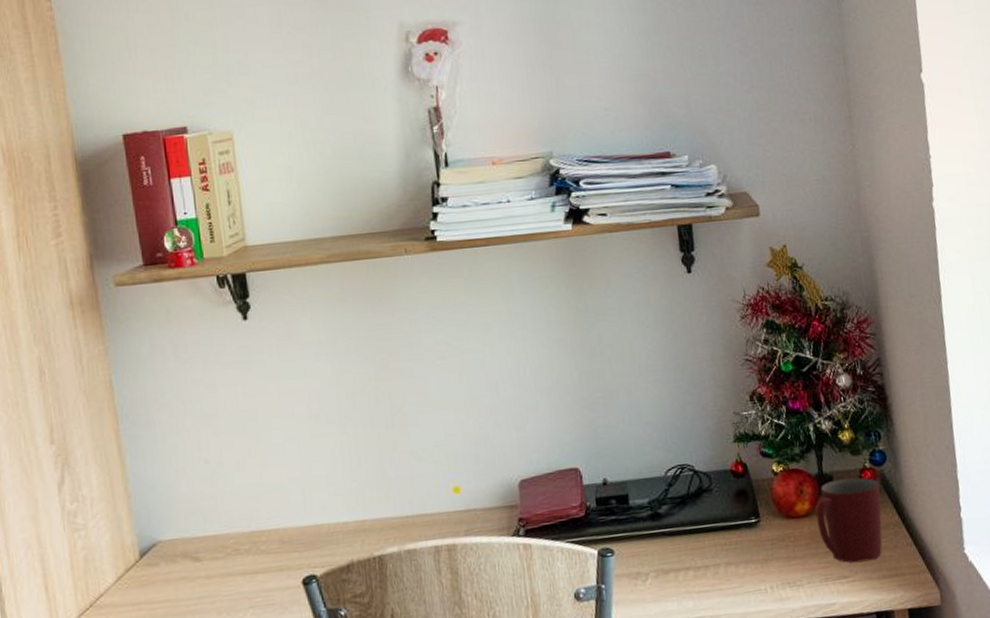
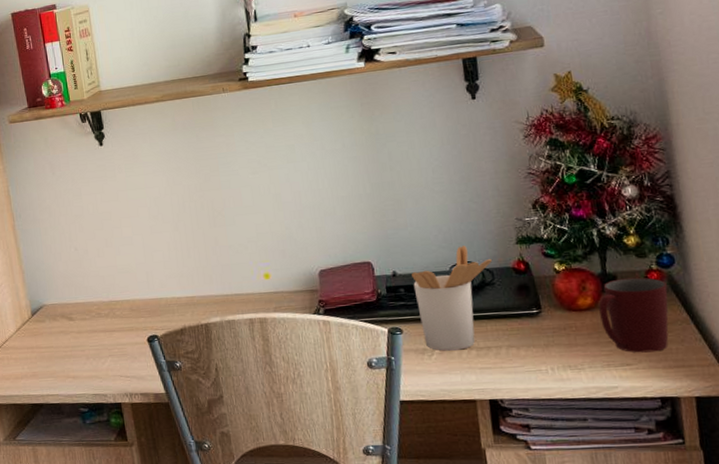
utensil holder: none [624,445,710,574] -> present [411,245,493,351]

